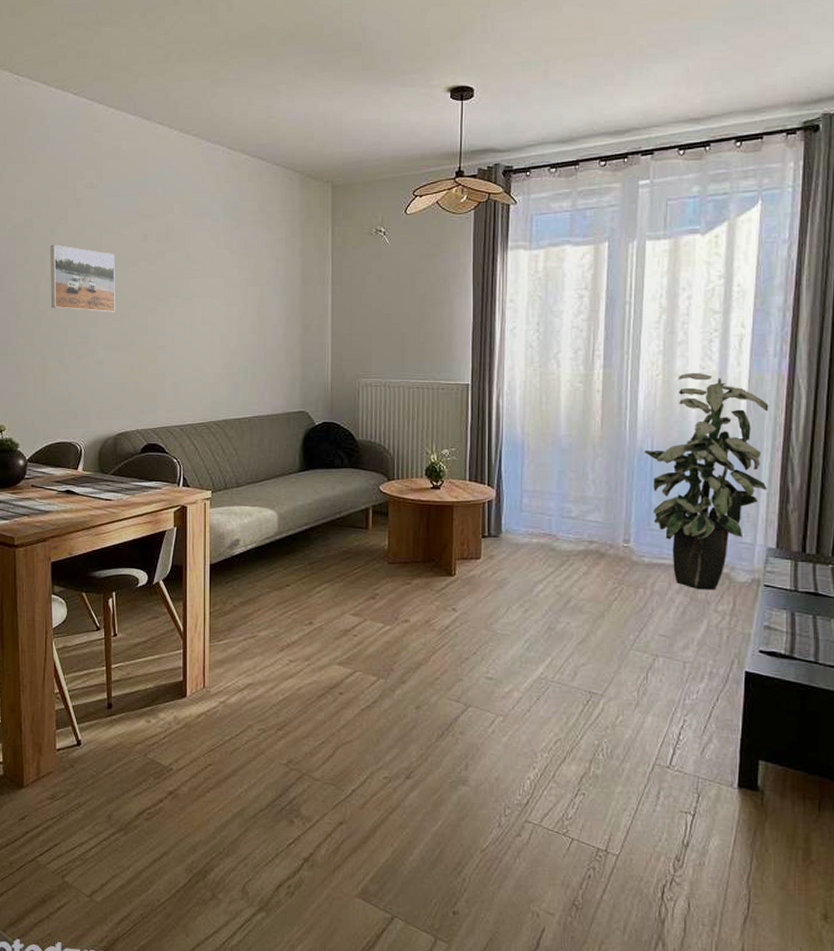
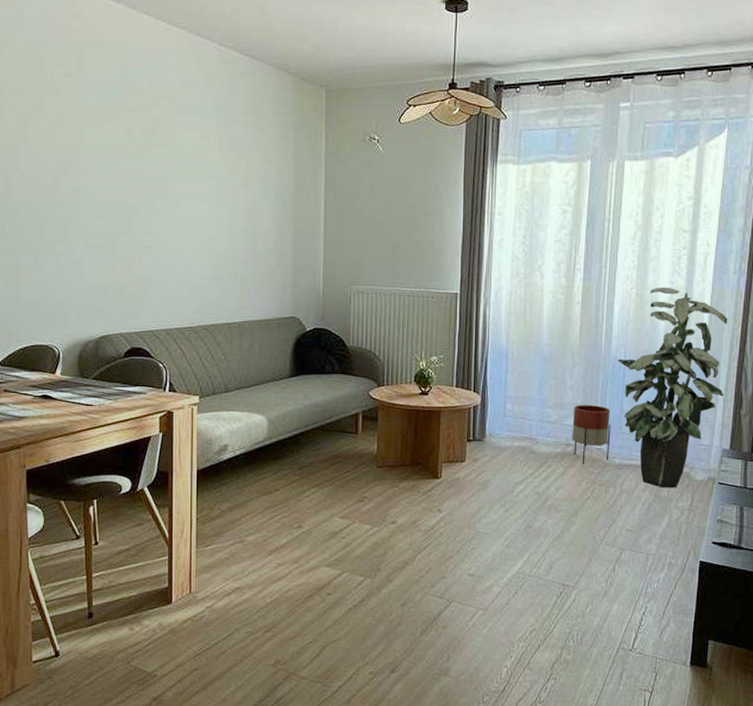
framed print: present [50,244,115,312] -> none [24,135,97,210]
planter: none [595,499,639,562] -> present [572,405,611,464]

